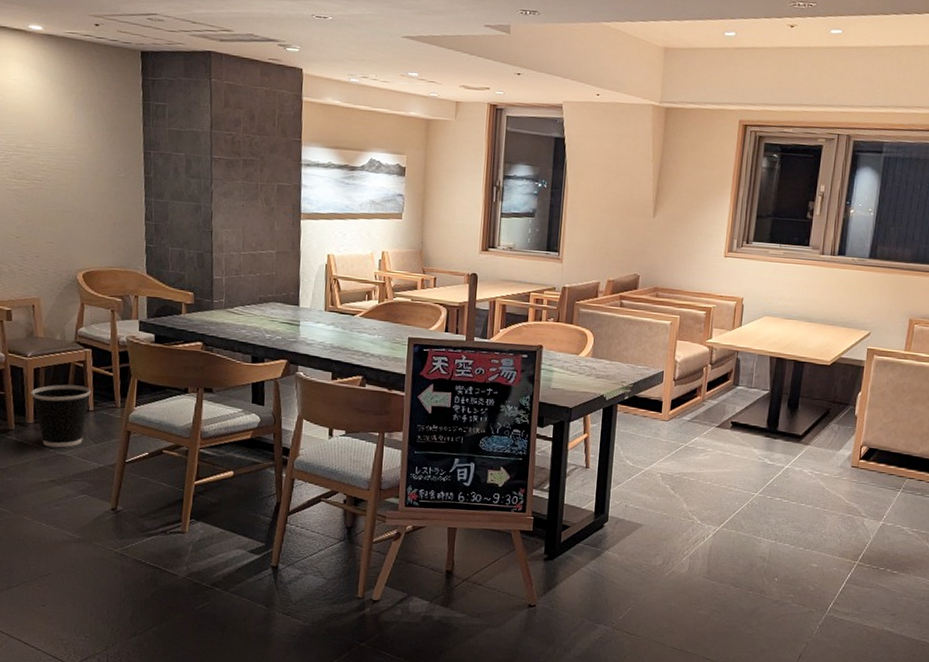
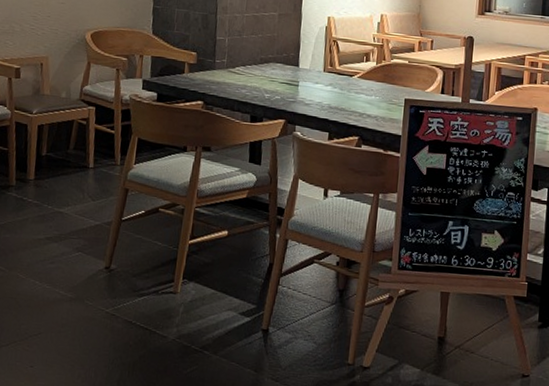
wastebasket: present [31,384,91,448] -> none [33,141,92,205]

